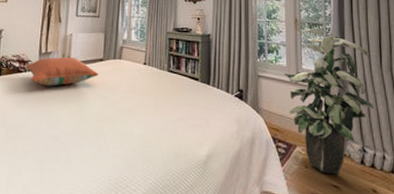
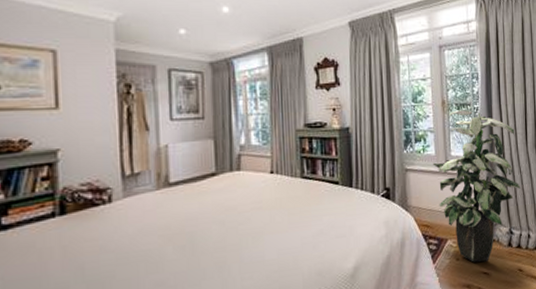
pillow: present [25,57,99,86] -> none [103,176,212,219]

